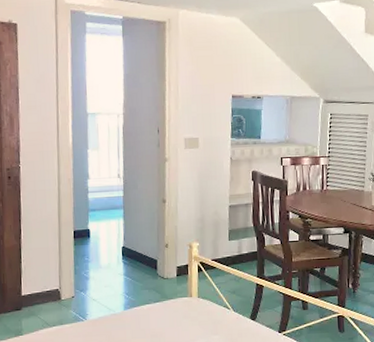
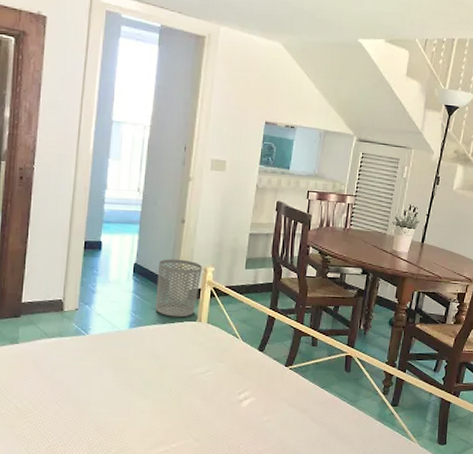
waste bin: none [145,238,187,295] -> present [155,259,202,318]

